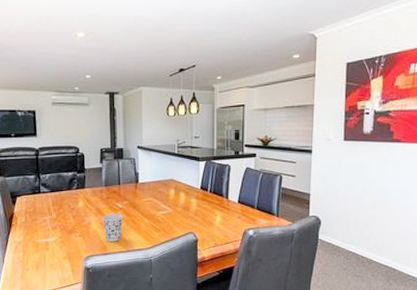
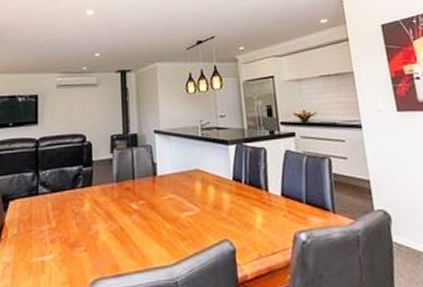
cup: present [102,213,123,242] -> none [112,217,139,258]

